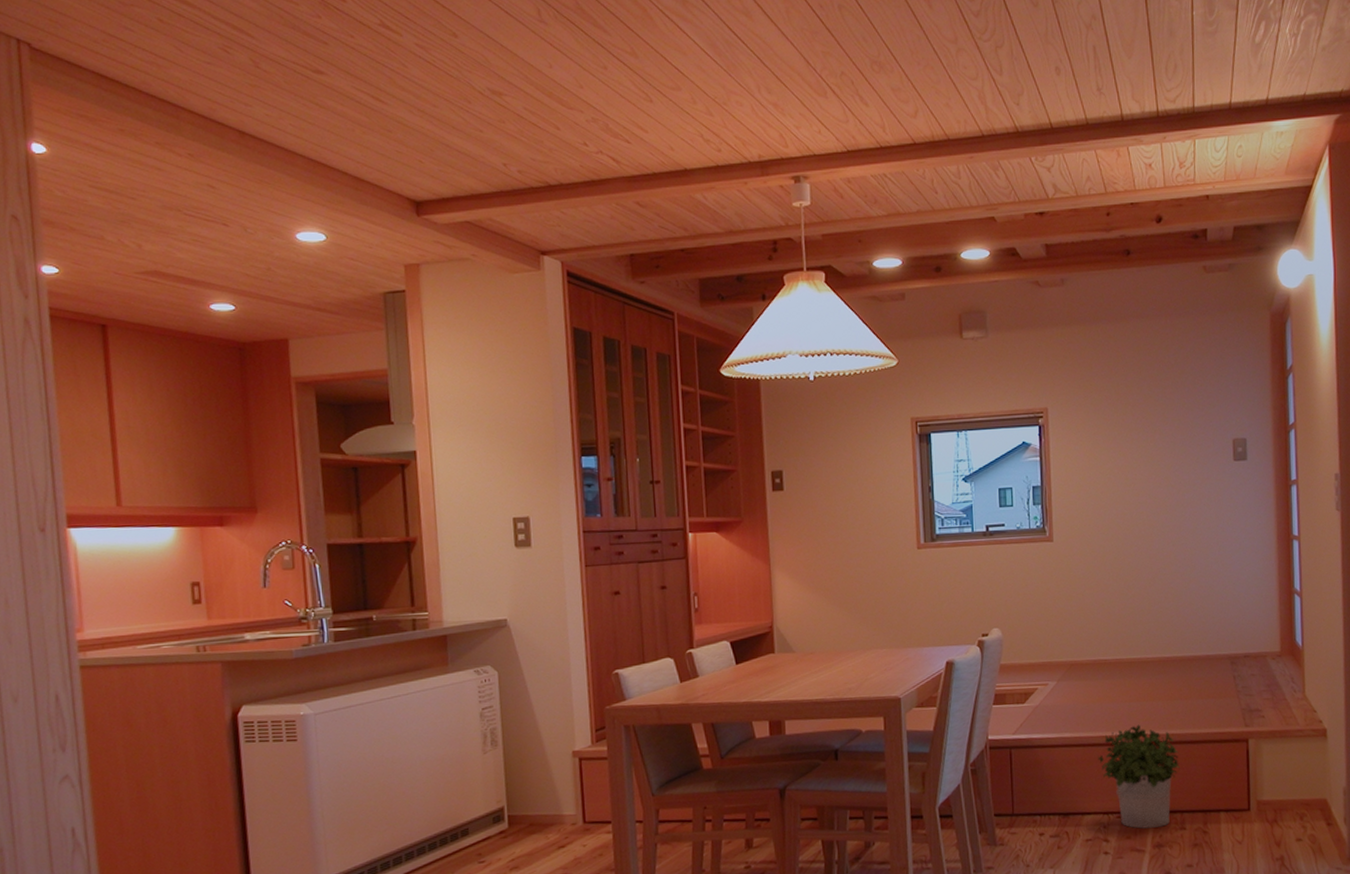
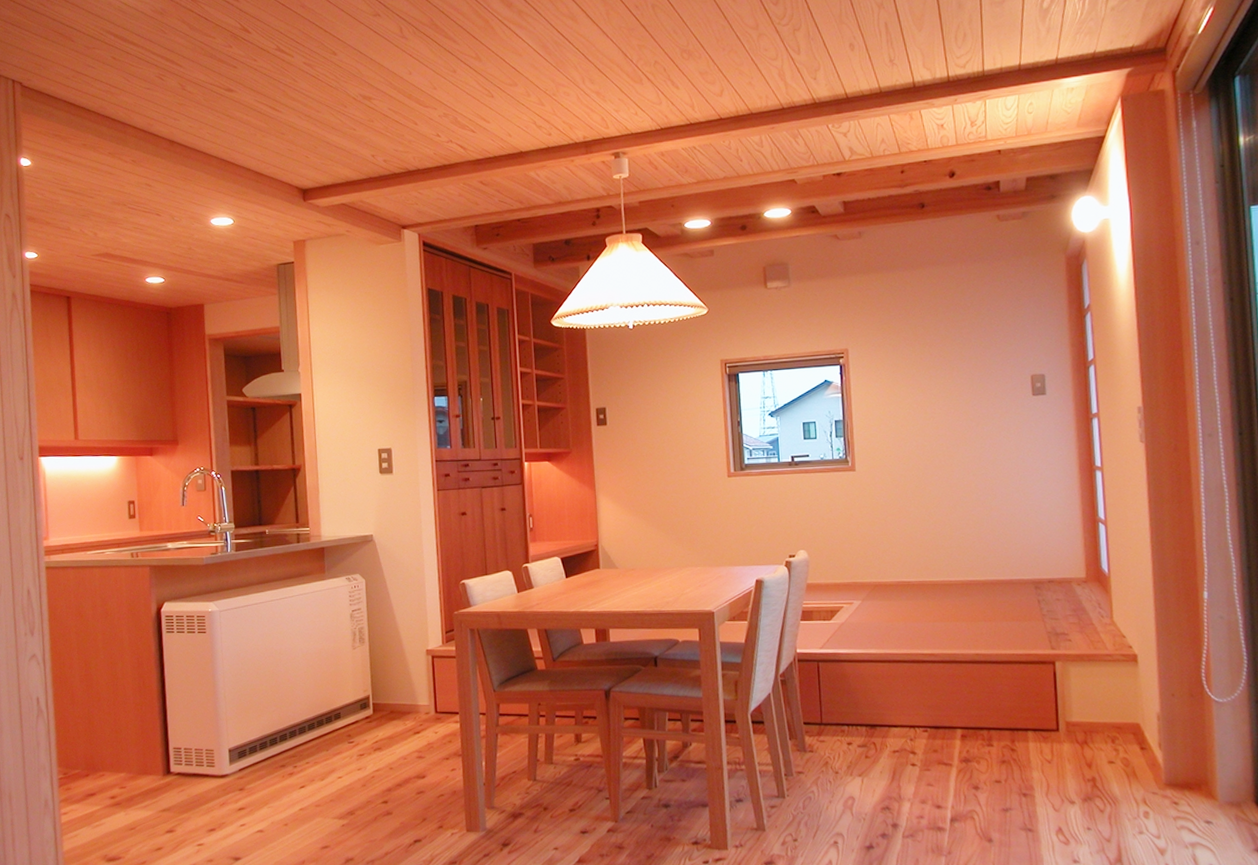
potted plant: present [1098,724,1180,829] -> none [903,643,985,743]

